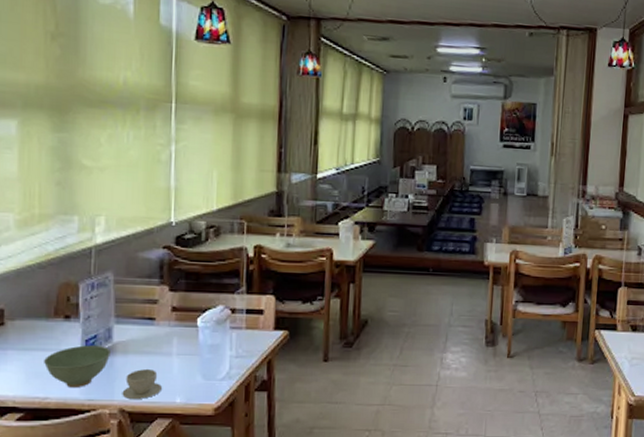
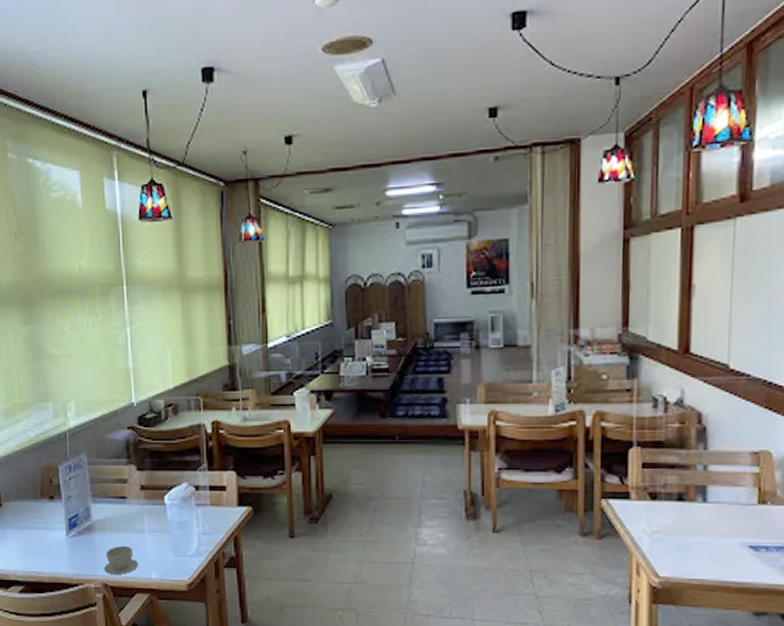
bowl: present [44,345,111,388] -> none [36,524,91,564]

